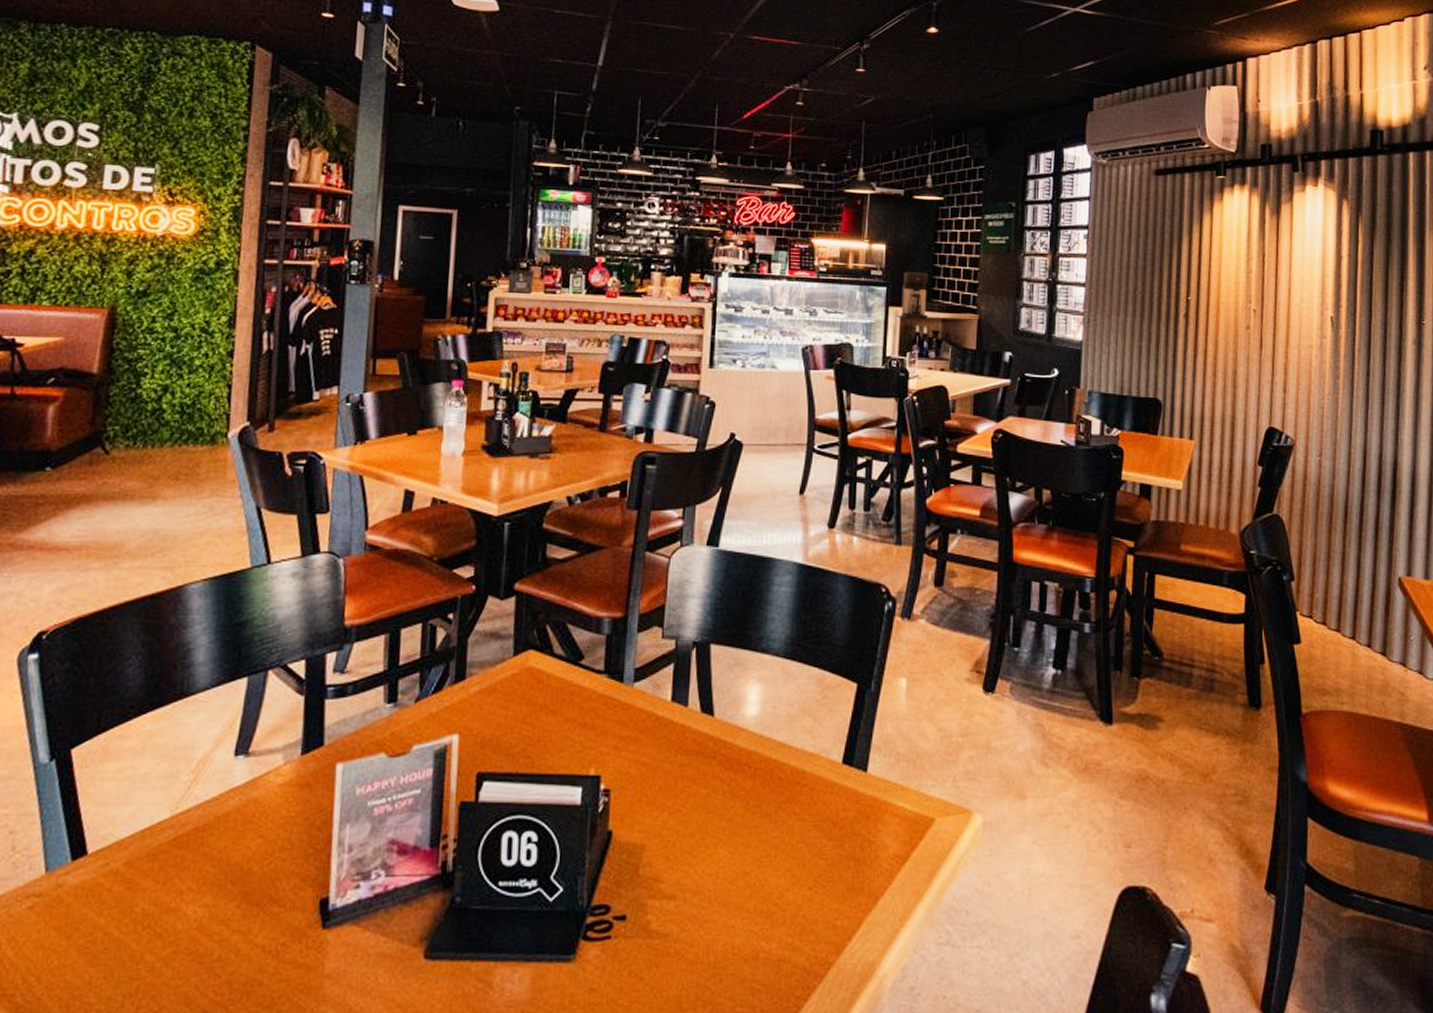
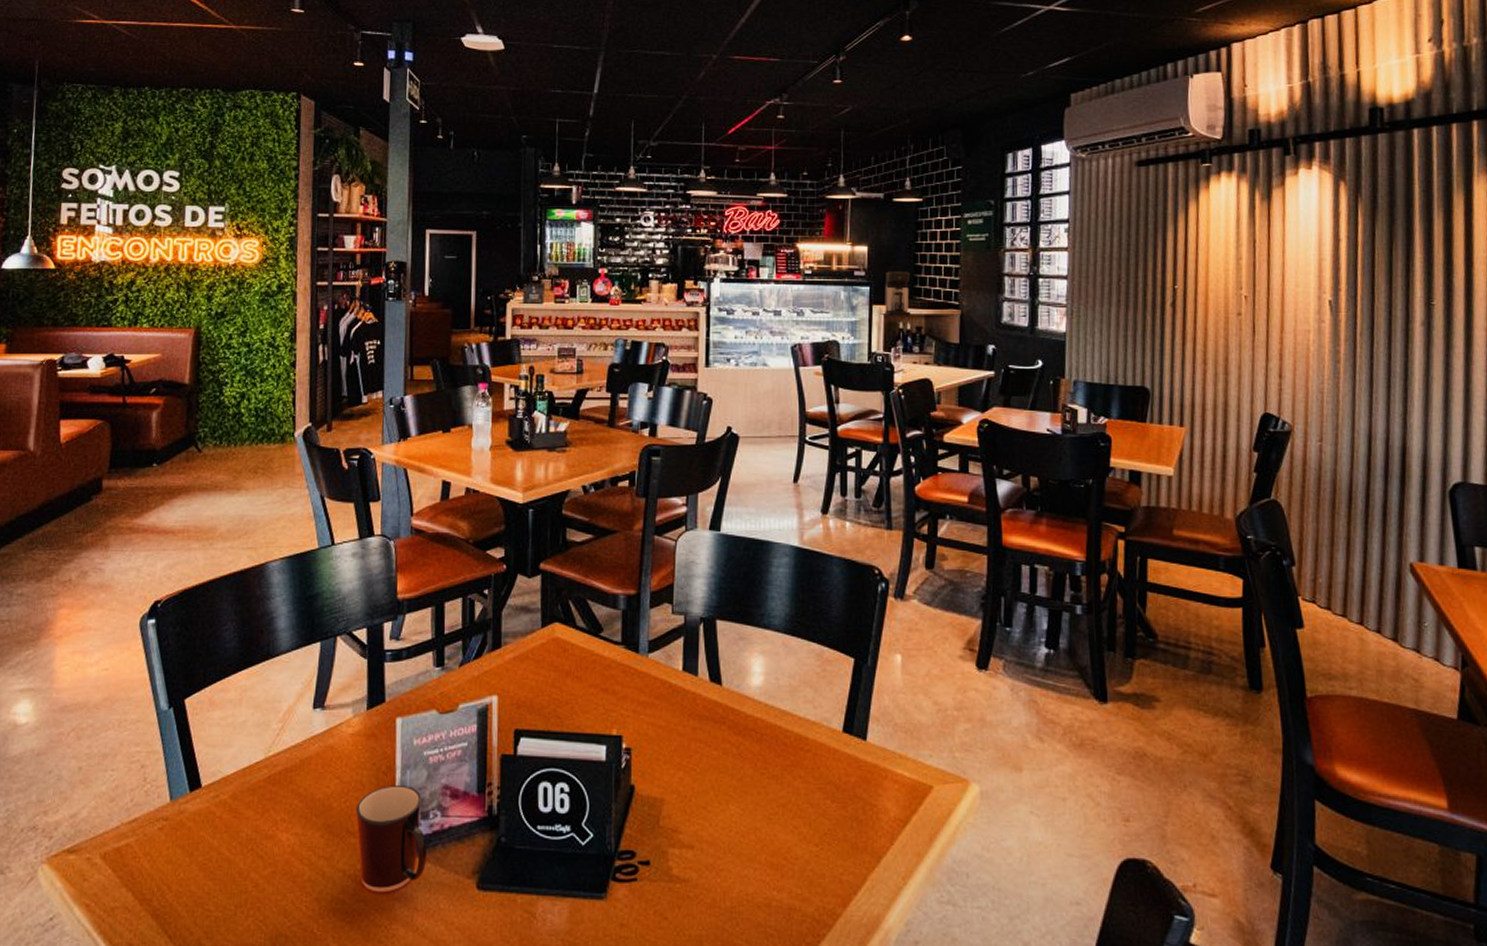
mug: none [281,842,367,970] -> present [356,785,428,893]

